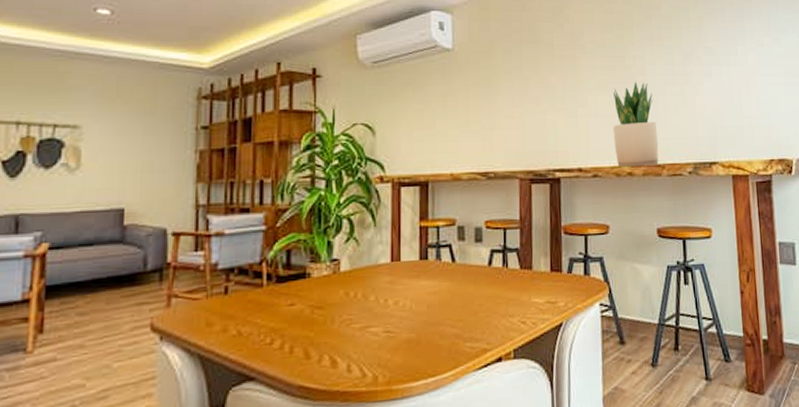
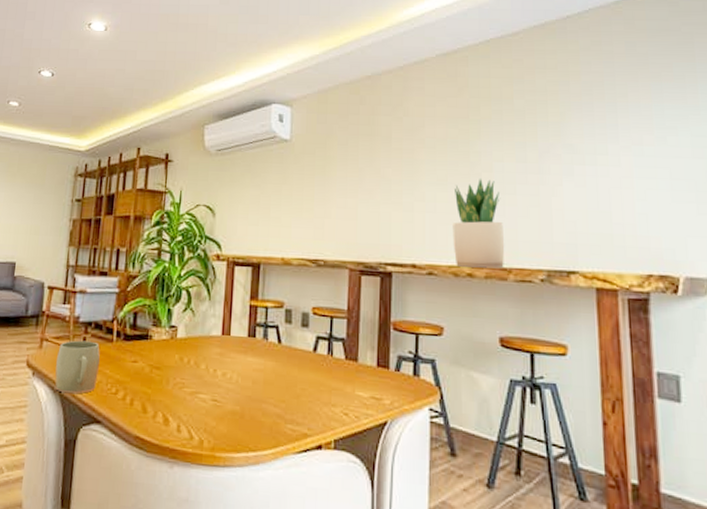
mug: none [190,289,248,354] -> present [54,340,100,394]

